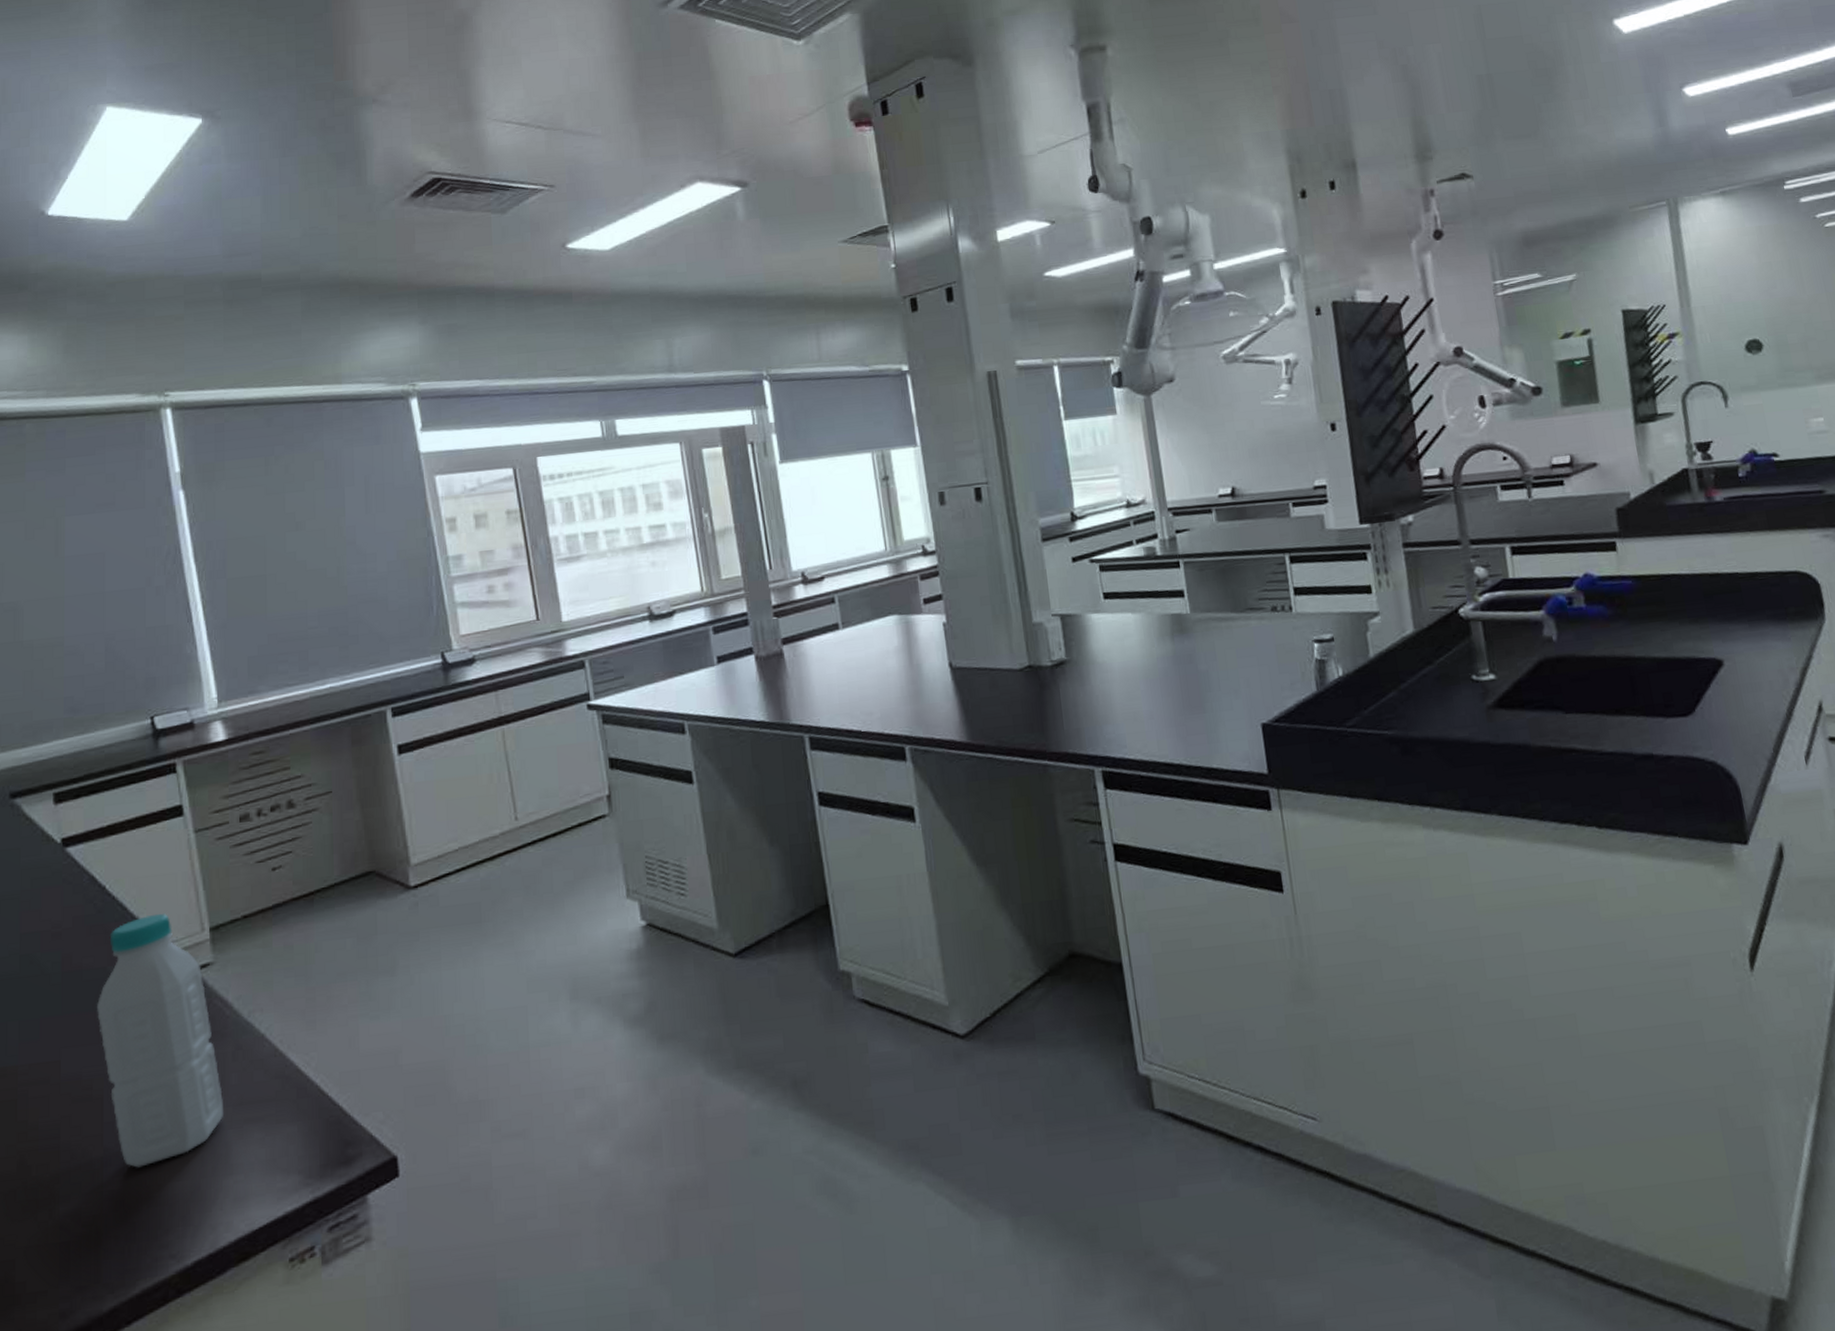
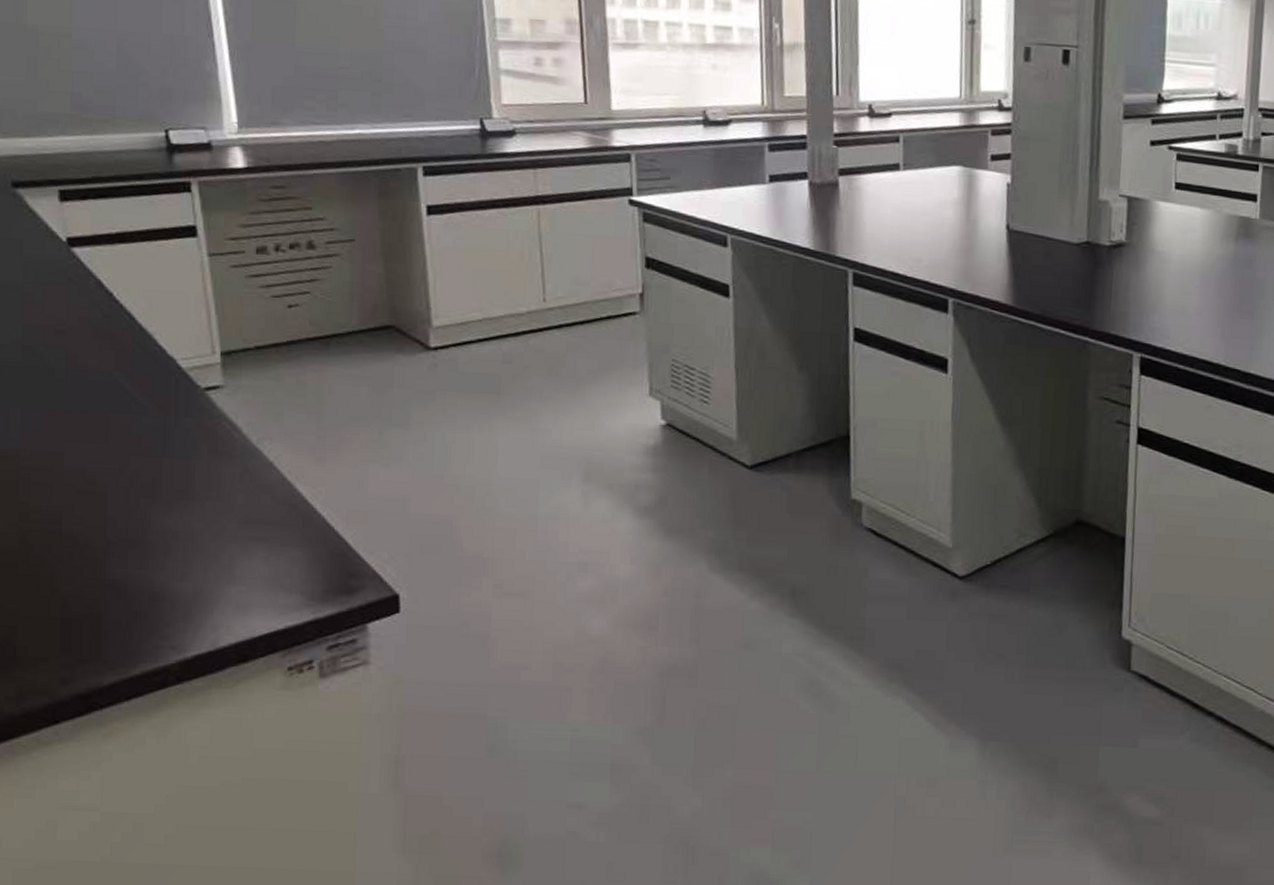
plastic bottle: present [97,912,224,1168] -> none [102,329,229,564]

